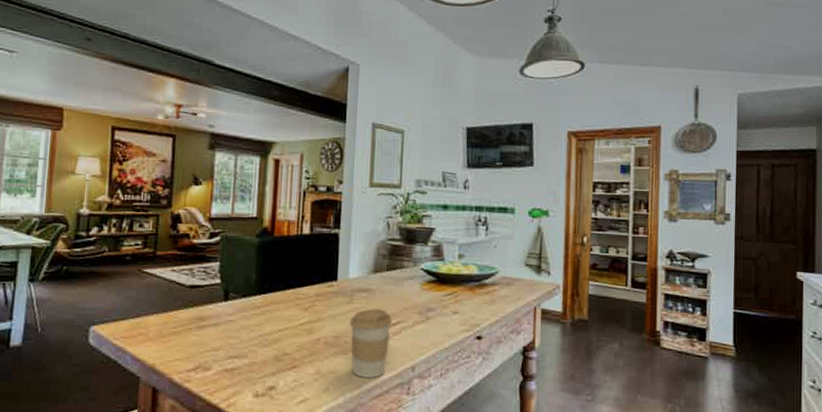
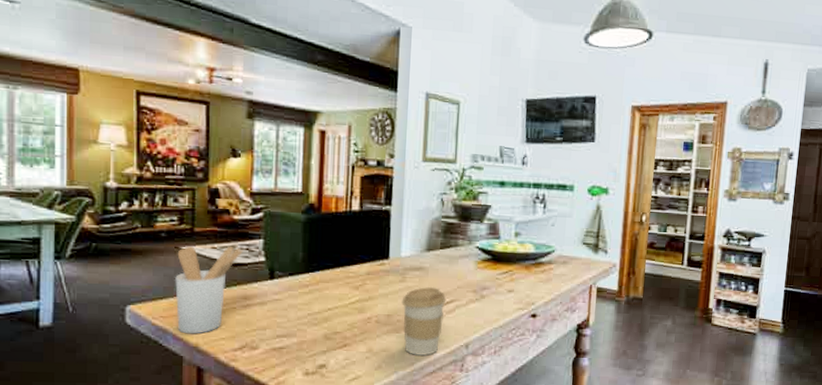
utensil holder: none [135,269,200,355] -> present [174,246,243,334]

